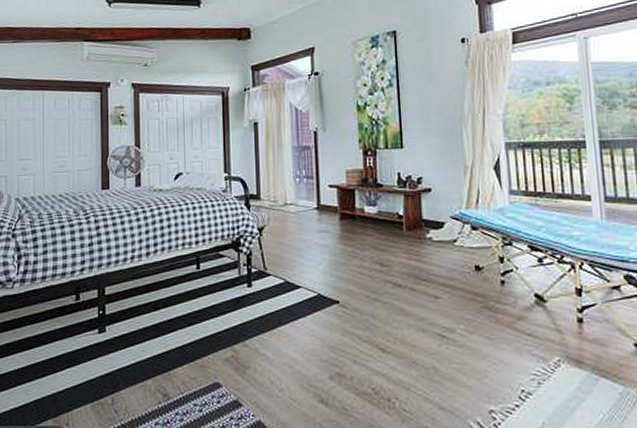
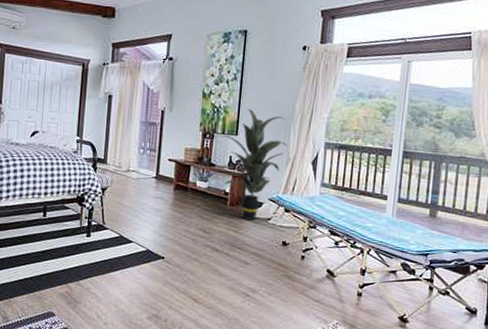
indoor plant: none [383,117,464,245] -> present [220,109,289,221]

